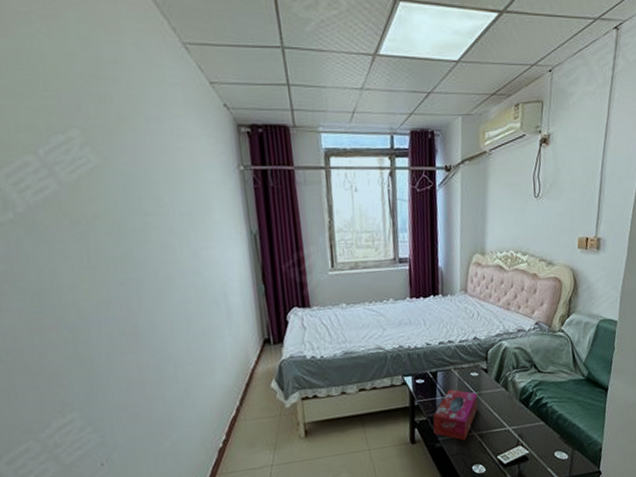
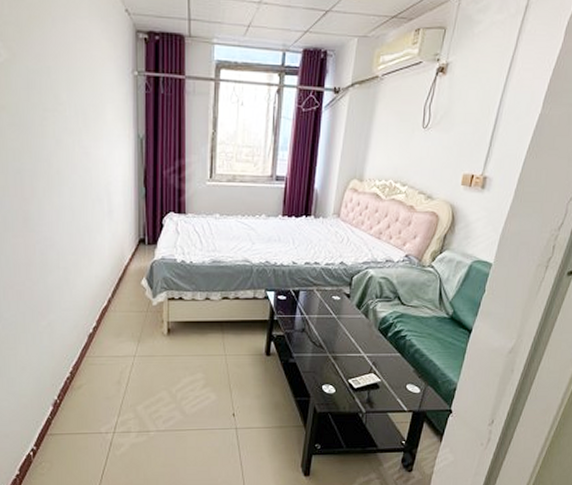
tissue box: present [433,389,478,441] -> none [289,309,337,360]

